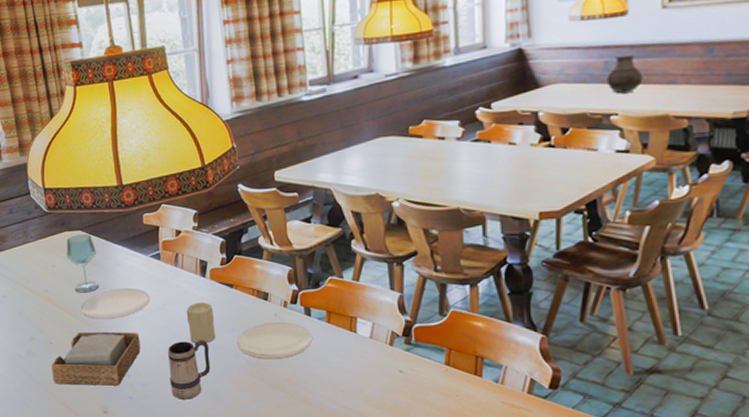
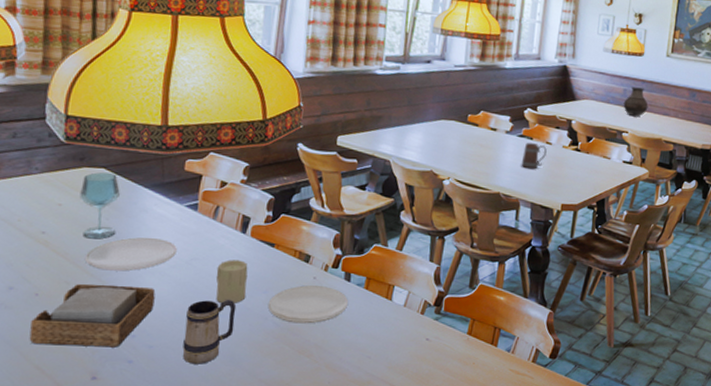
beer mug: none [480,146,511,177] -> present [521,143,547,169]

